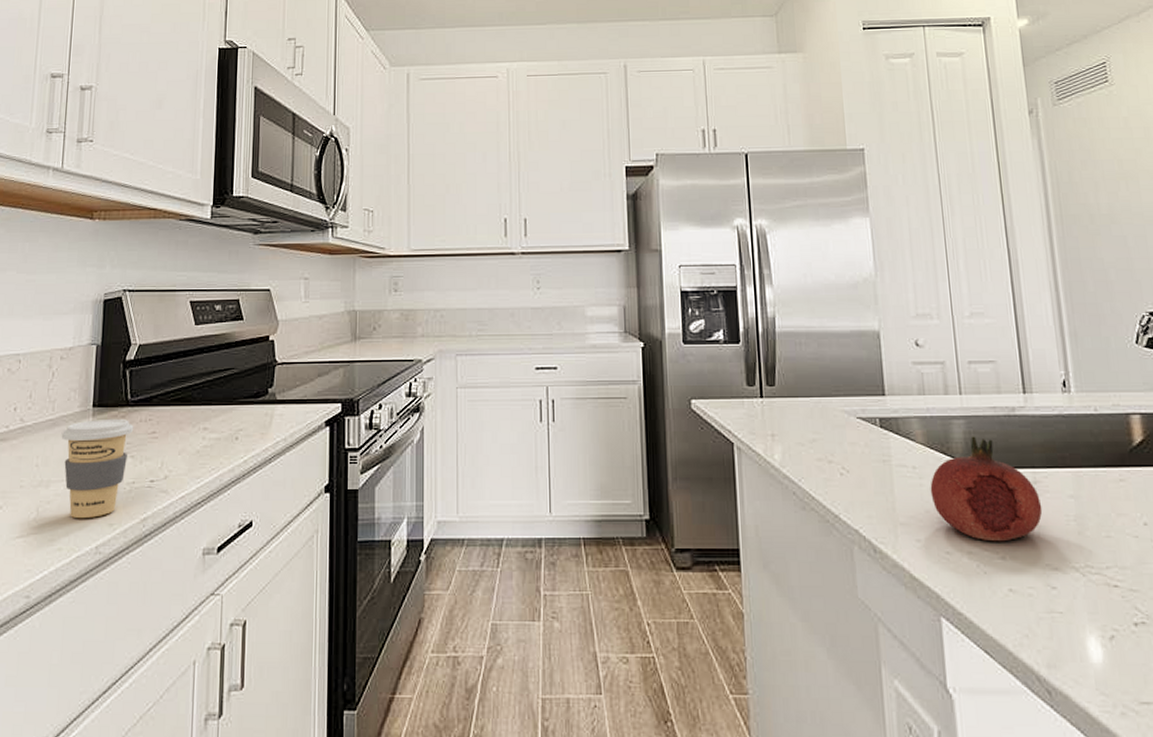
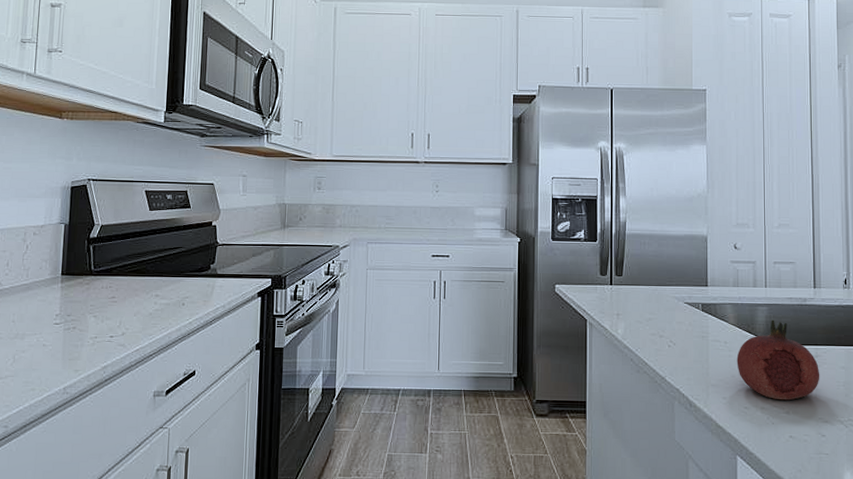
coffee cup: present [61,418,134,518] -> none [34,285,97,365]

